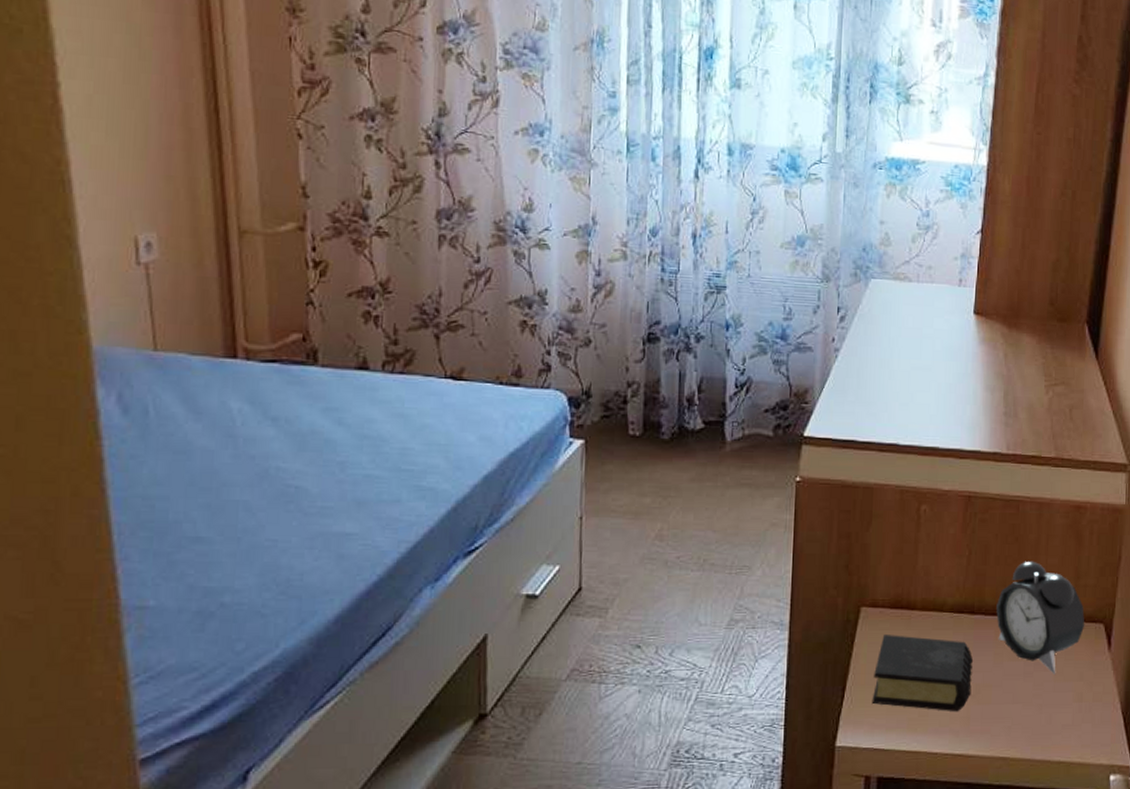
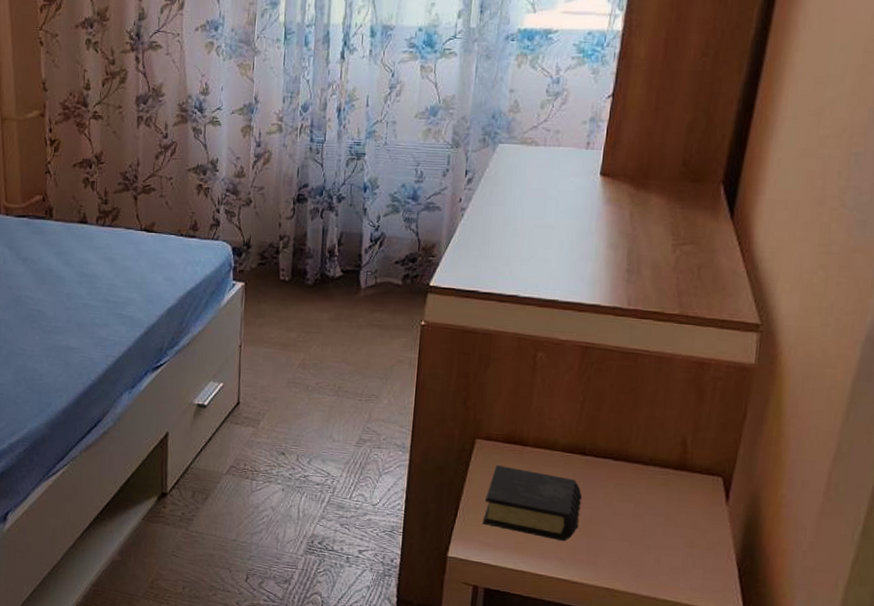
alarm clock: present [996,561,1085,674] -> none [608,411,702,519]

